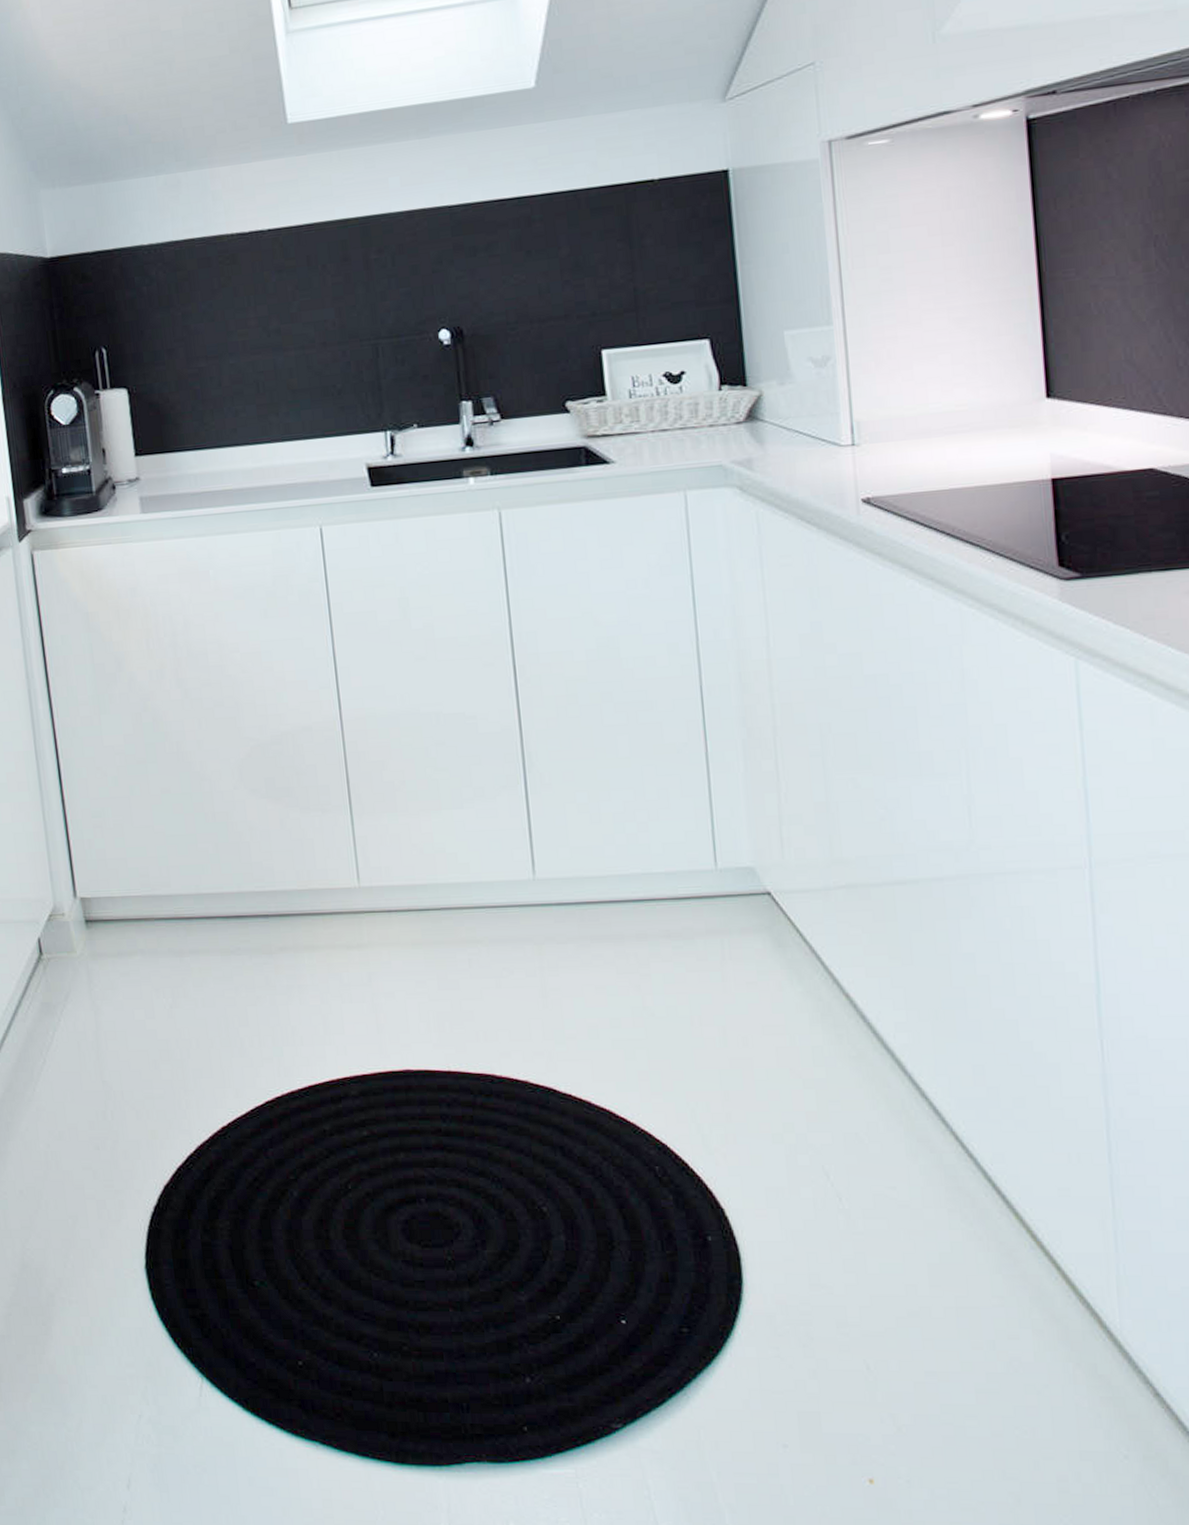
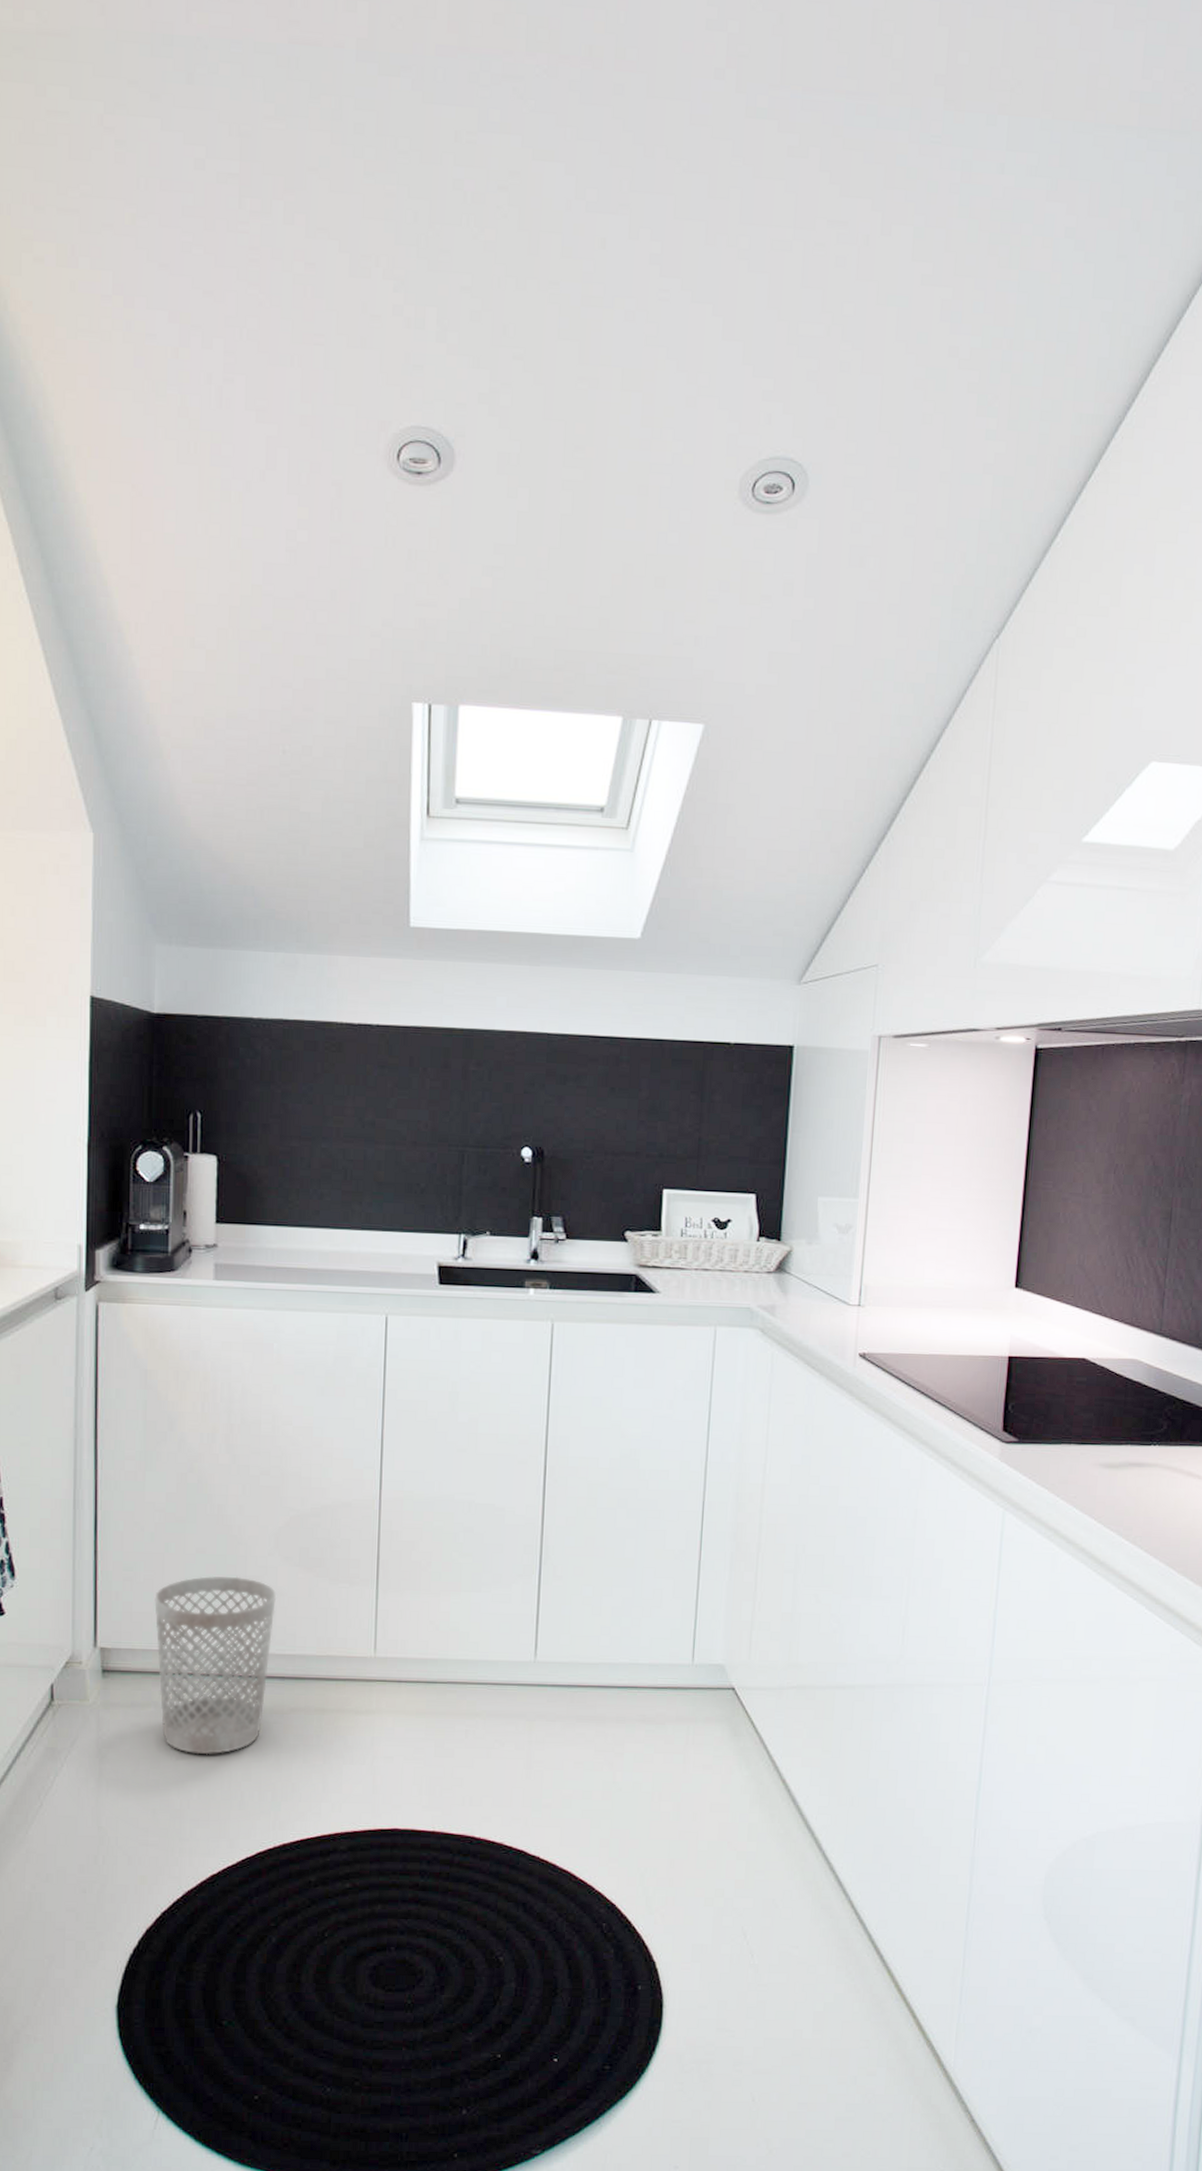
wastebasket: none [126,814,252,1001] -> present [154,1576,277,1755]

